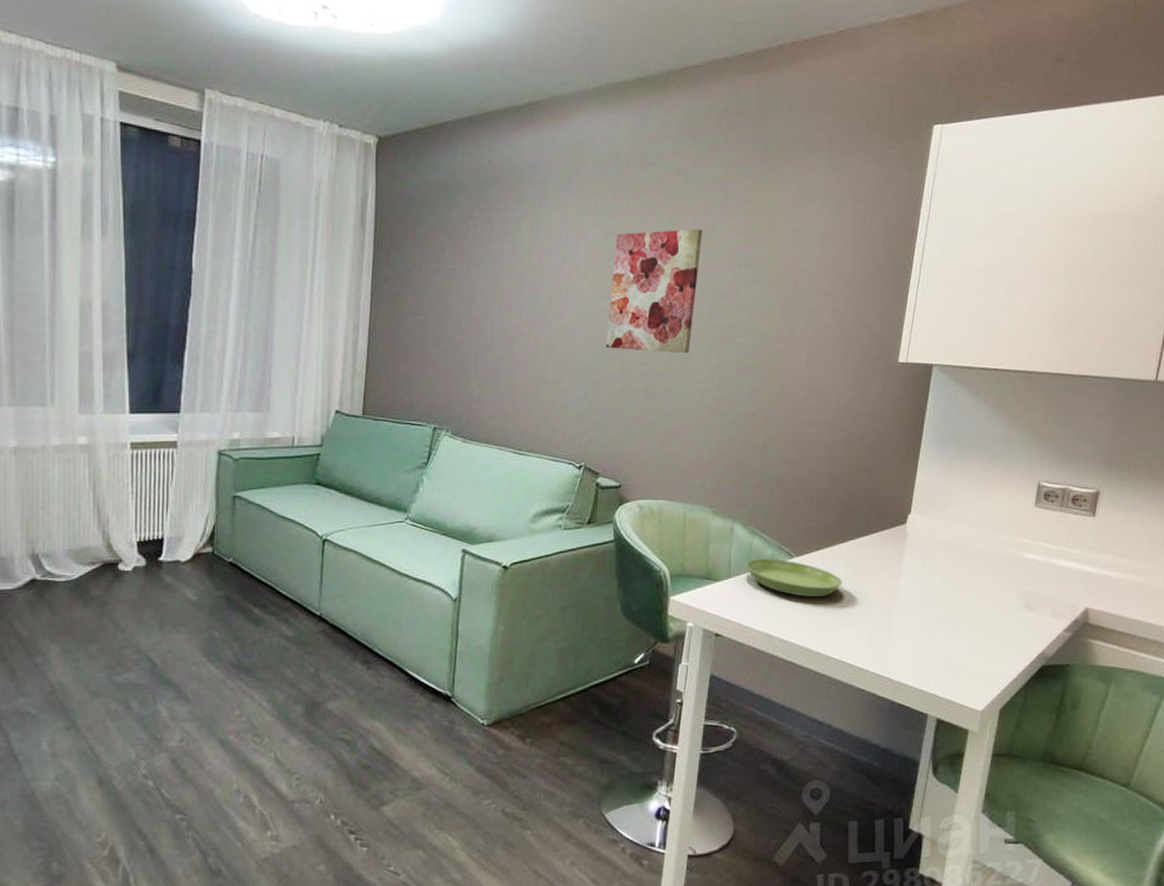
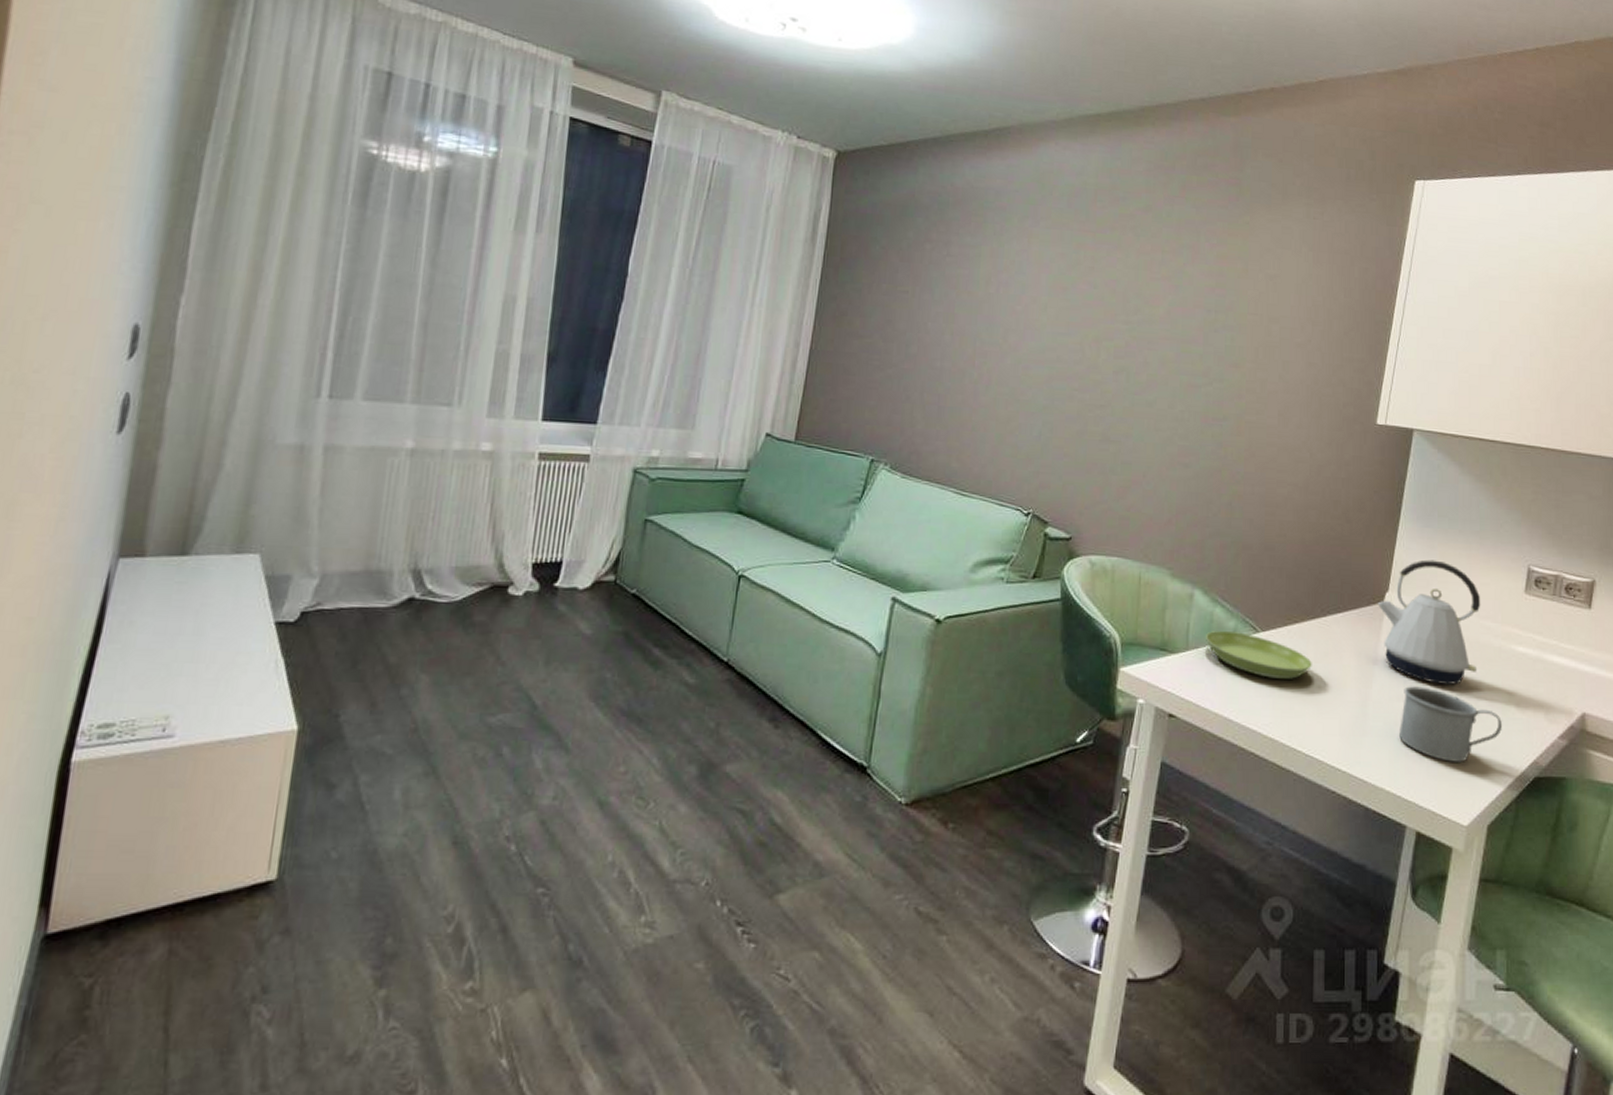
wall art: present [605,229,703,354] -> none [1062,267,1172,399]
kettle: none [900,482,995,592] -> present [1377,559,1481,685]
mug: none [921,595,1013,658] -> present [1399,686,1502,762]

